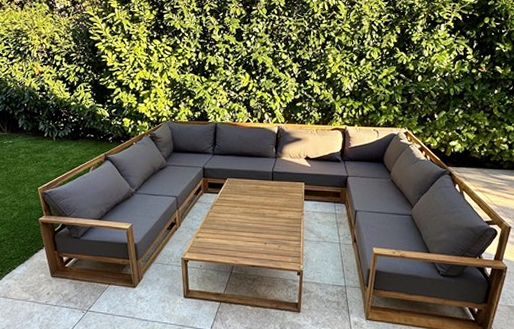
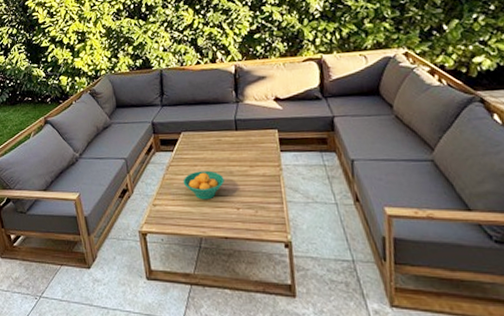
fruit bowl: none [223,211,257,235] -> present [183,170,224,200]

